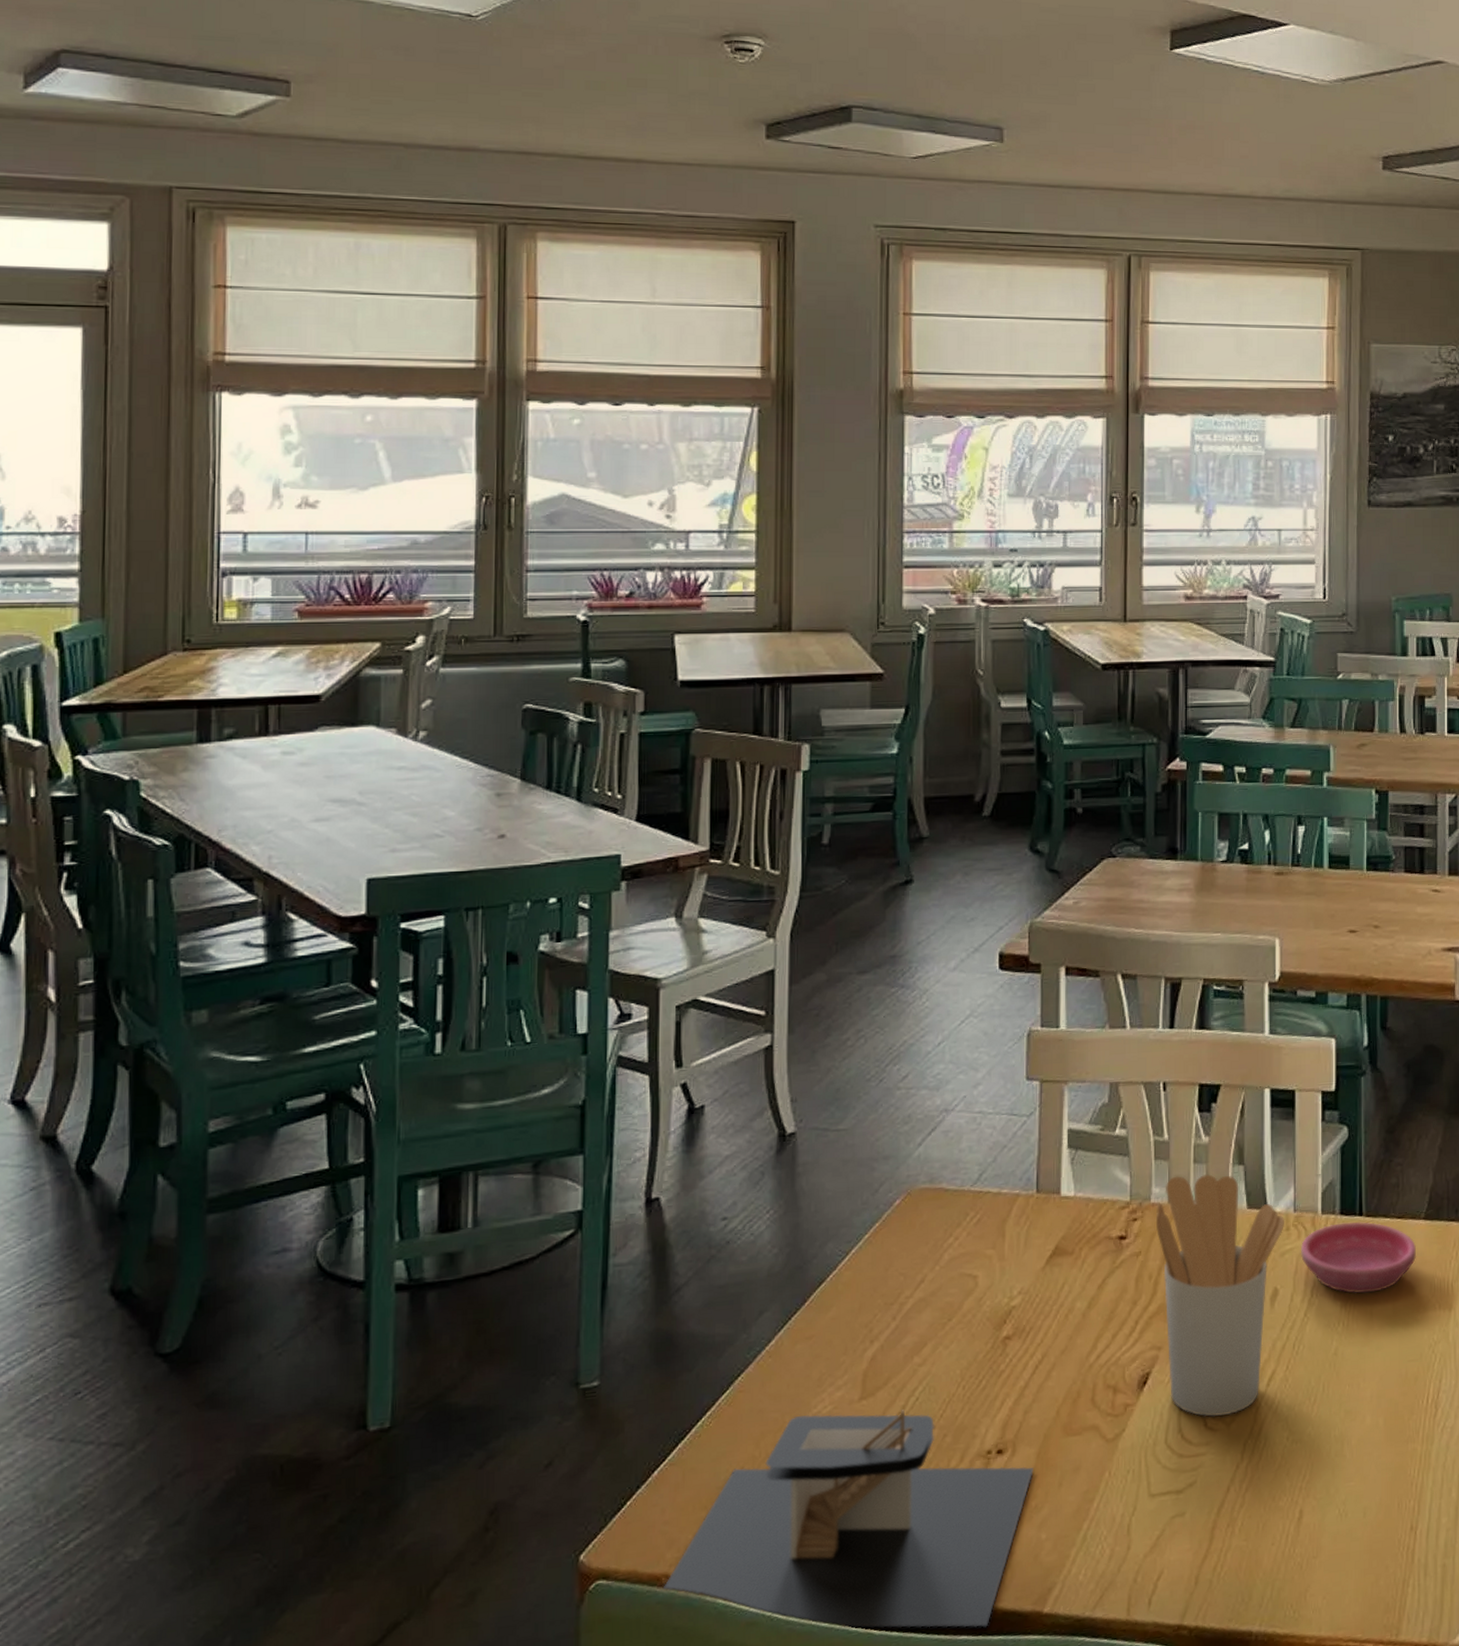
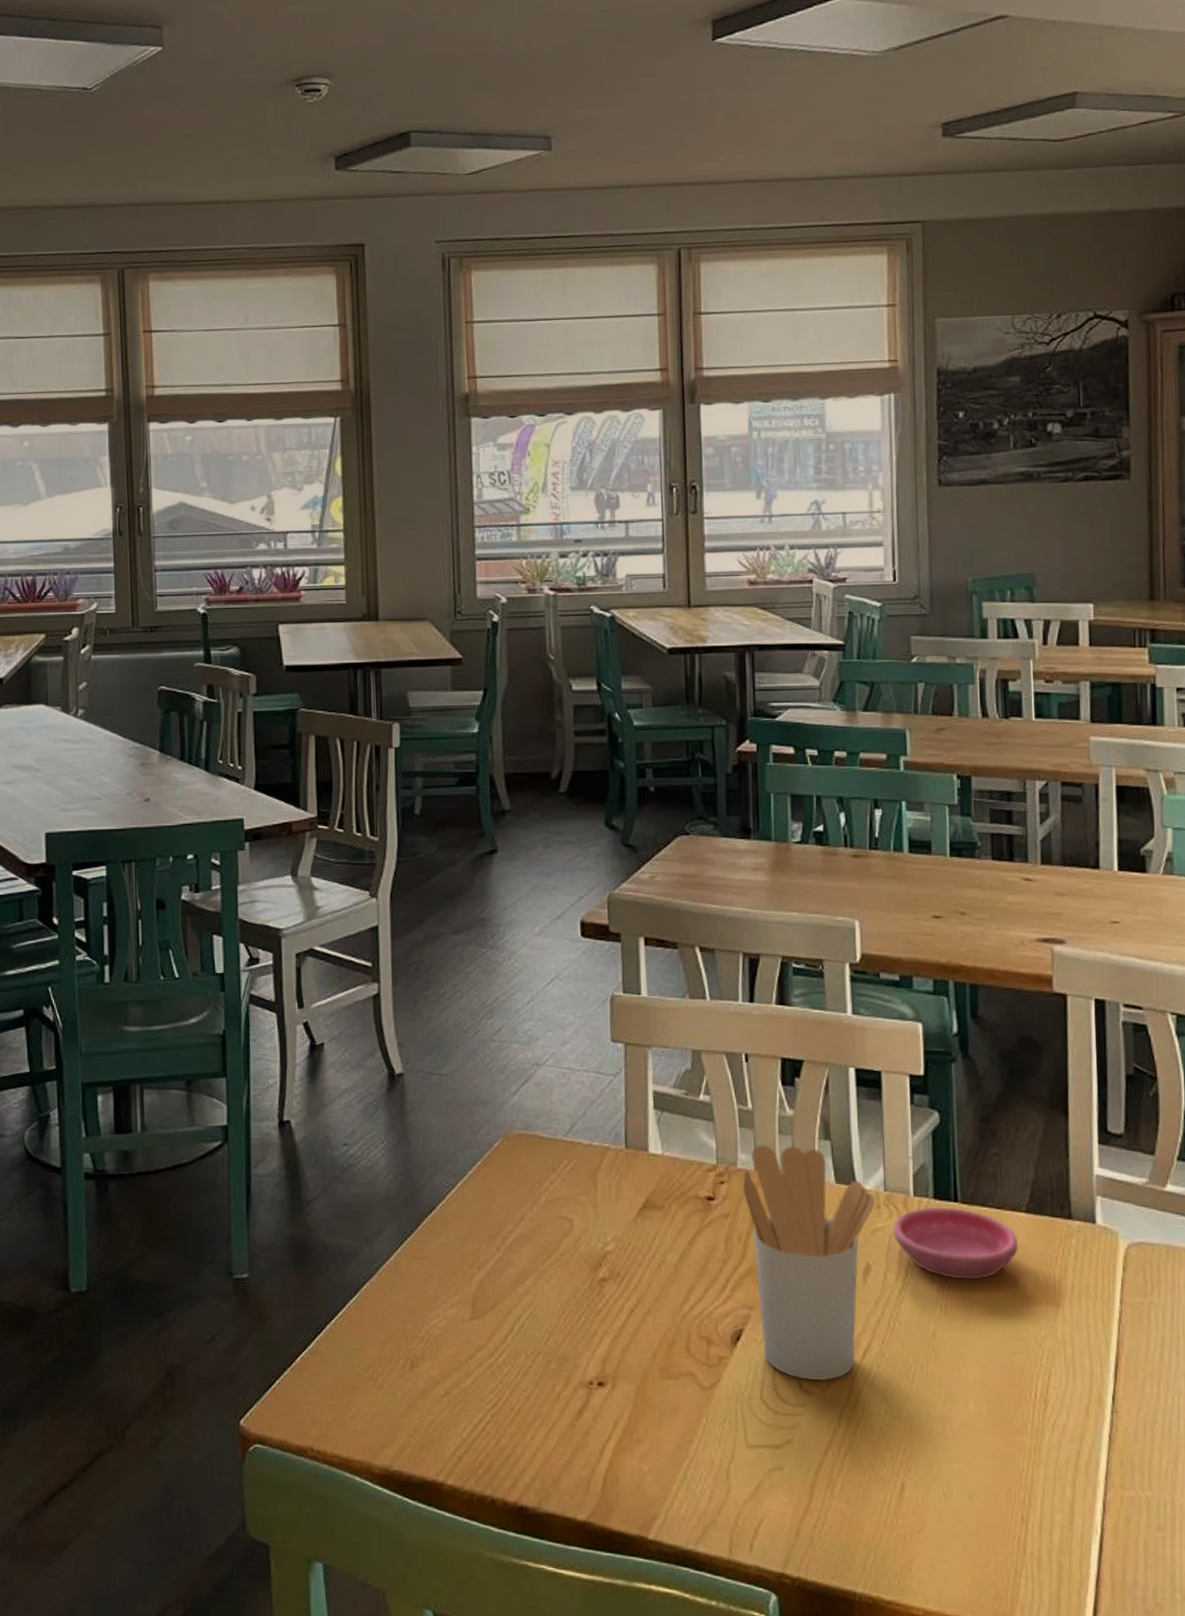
architectural model: present [661,1409,1034,1629] -> none [308,1327,634,1543]

